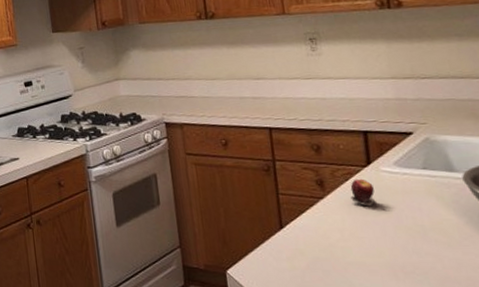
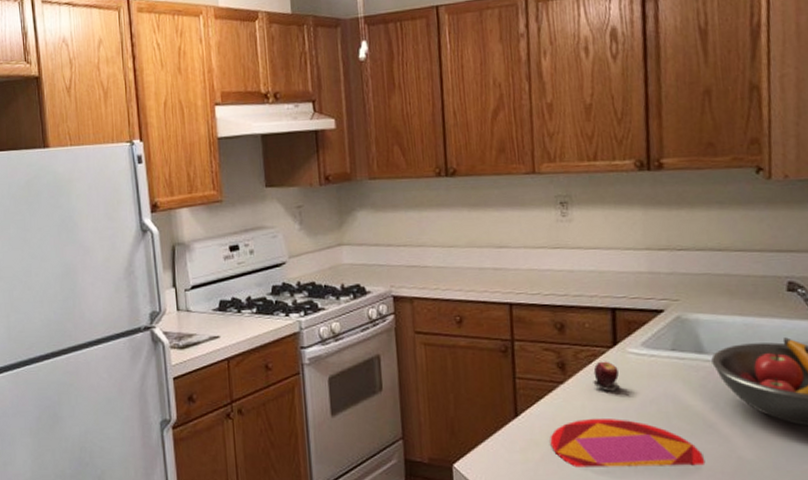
plate: none [313,230,464,275] -> present [550,418,706,468]

